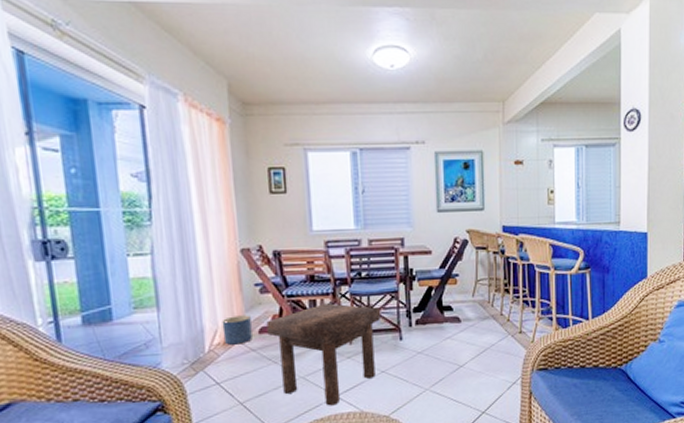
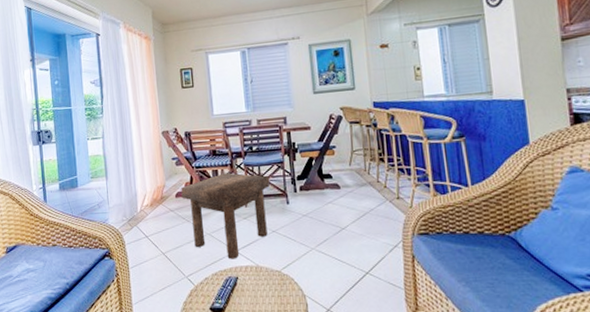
planter: present [222,315,252,345] -> none [149,182,171,206]

